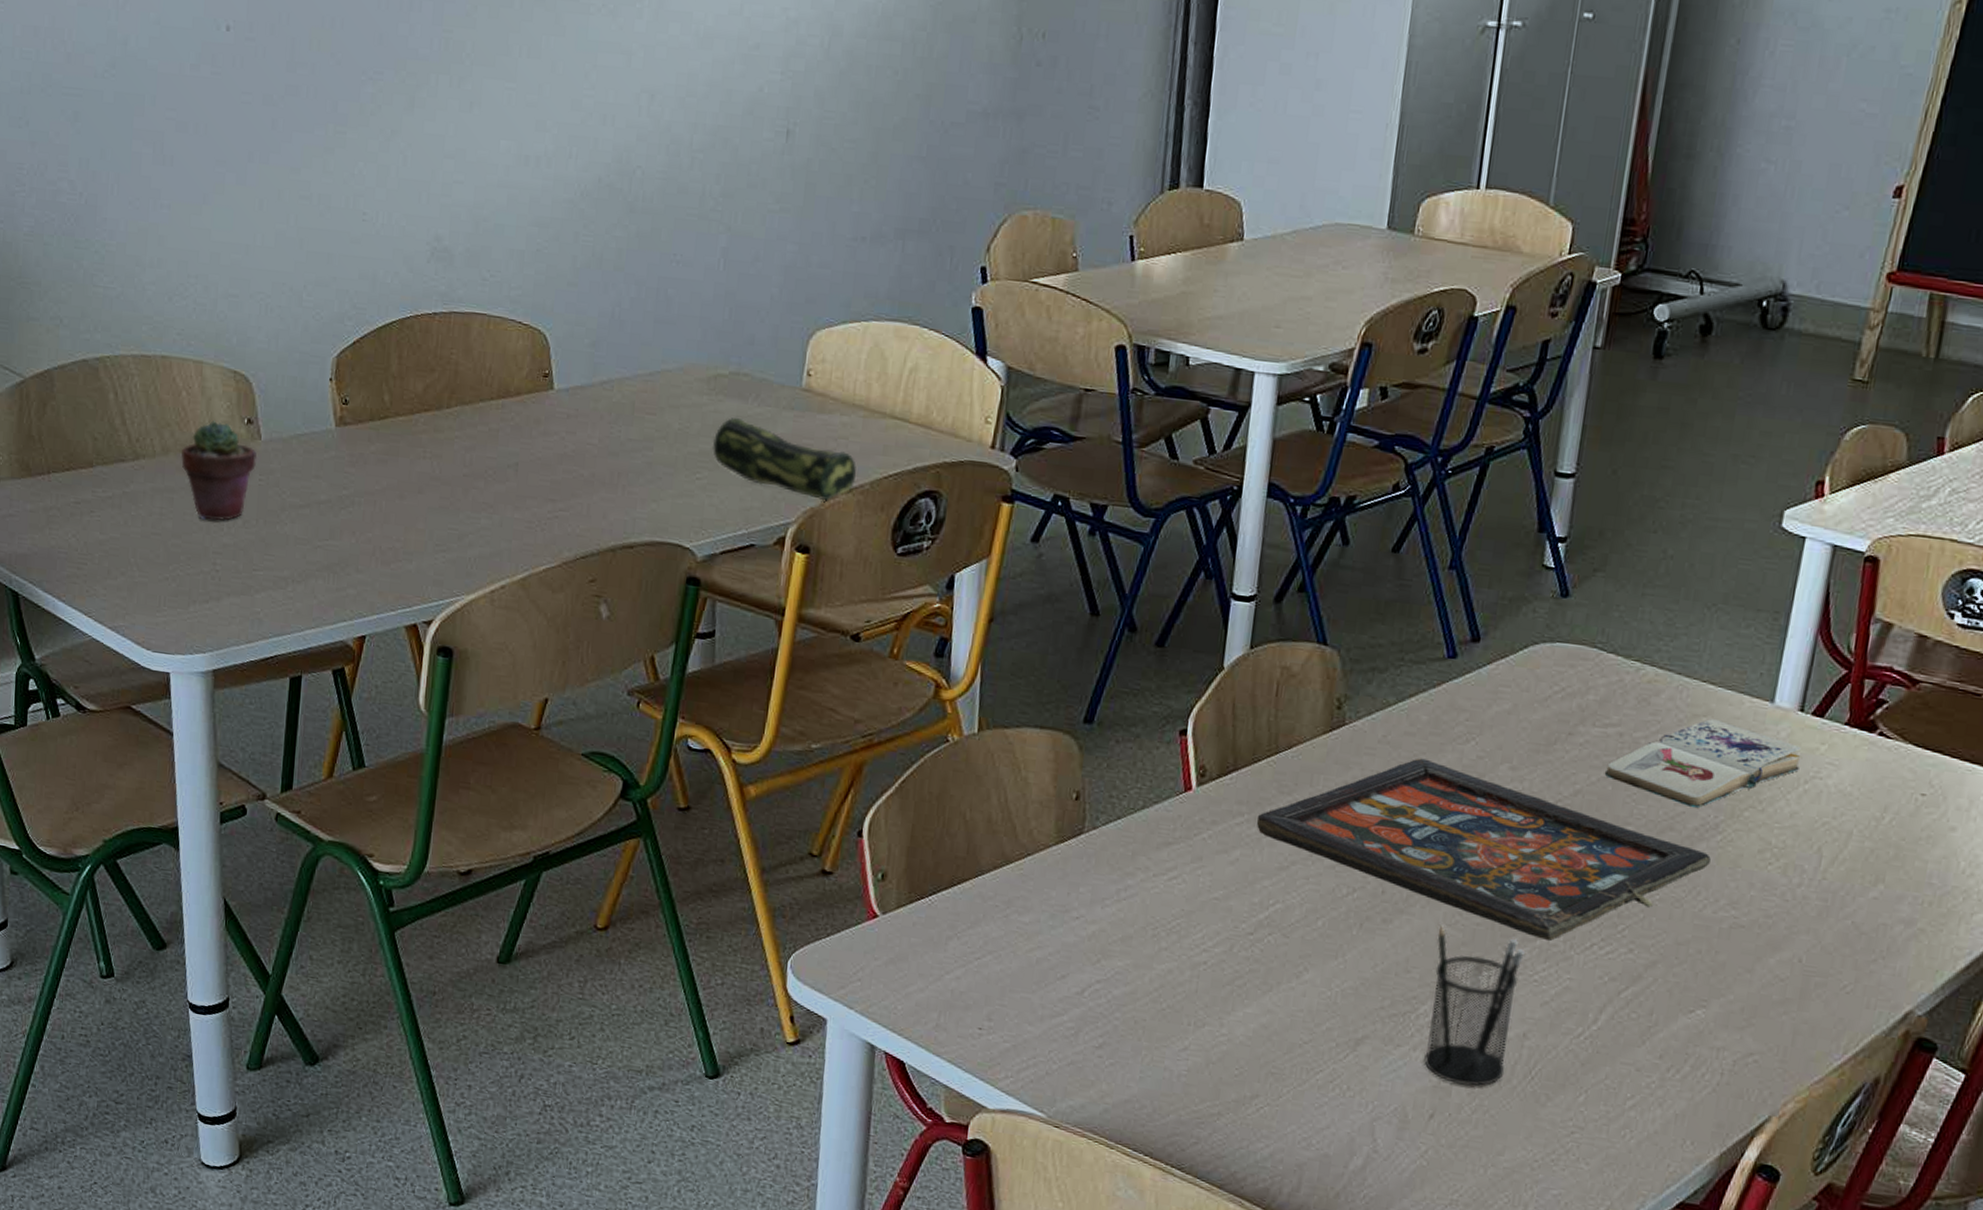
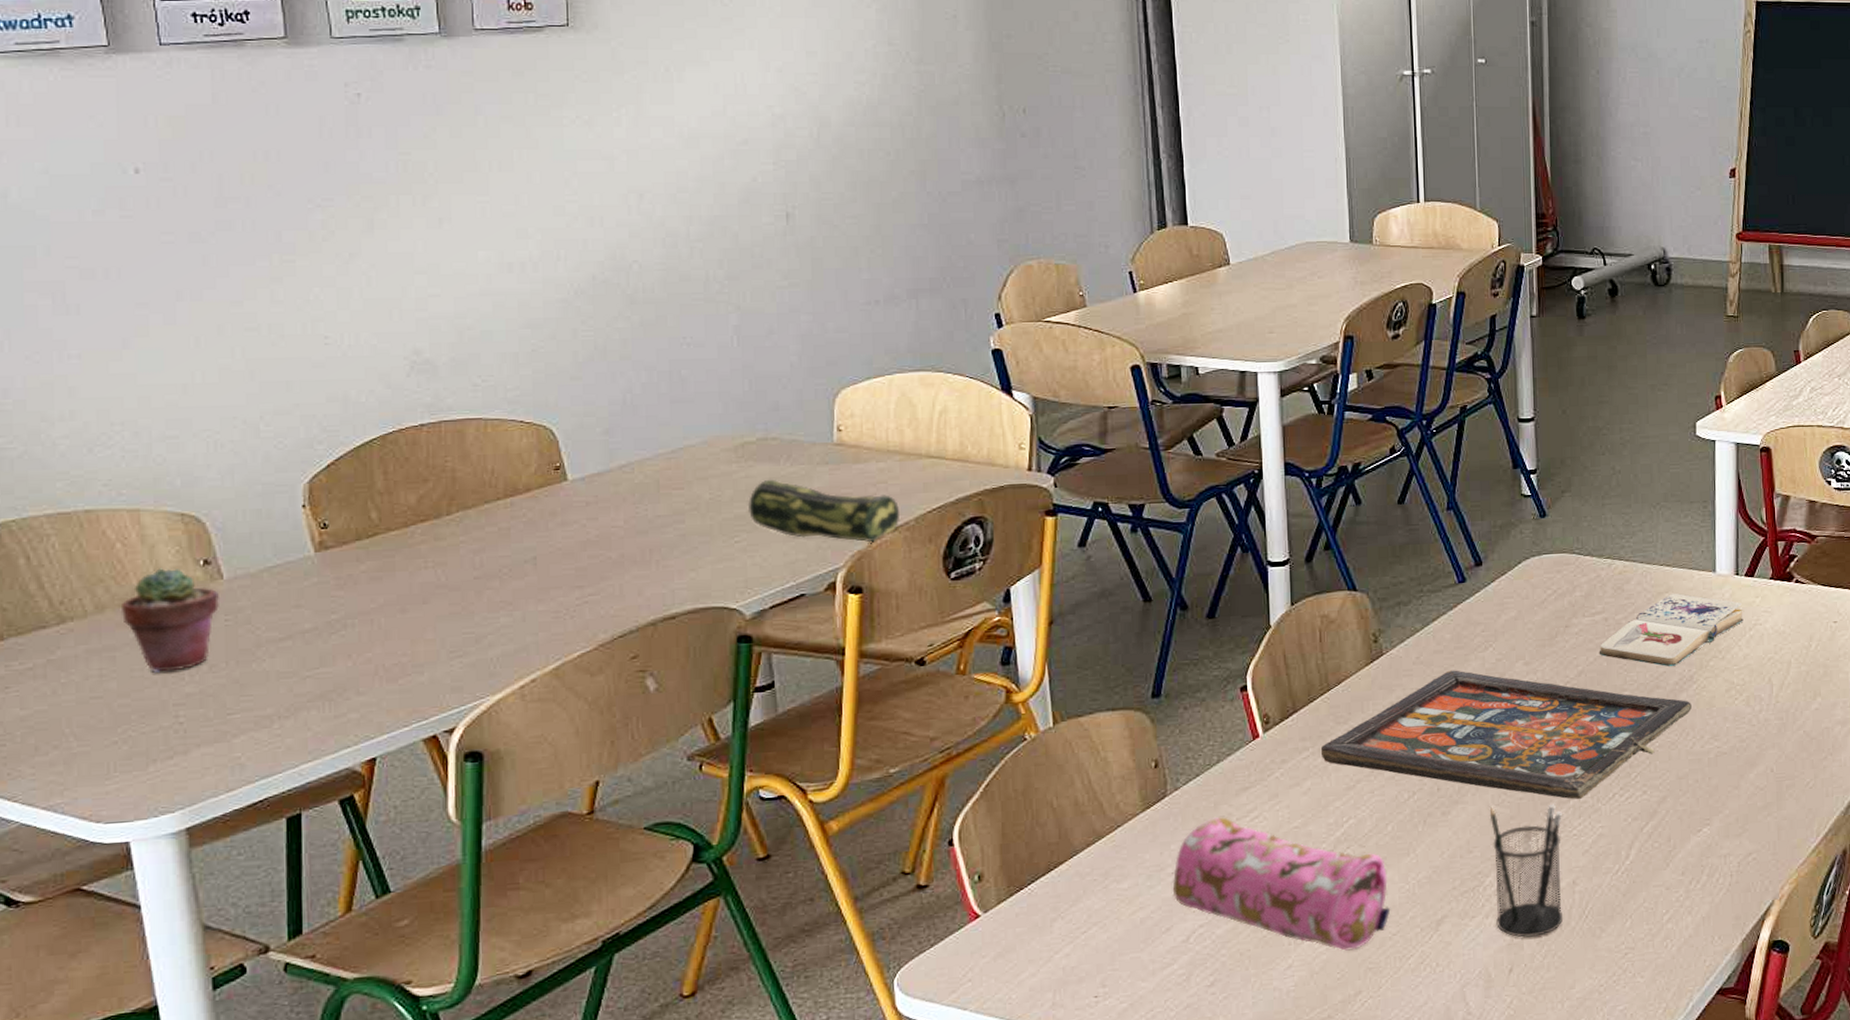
pencil case: none [1074,868,1309,1049] -> present [1172,817,1391,951]

